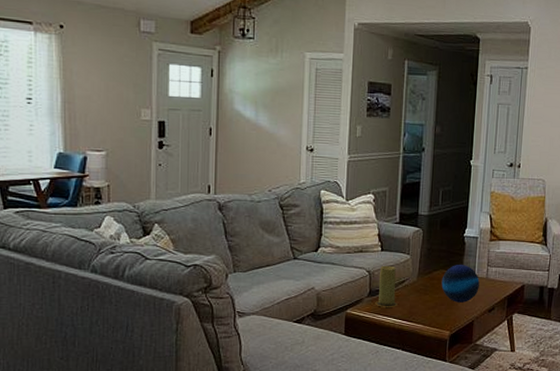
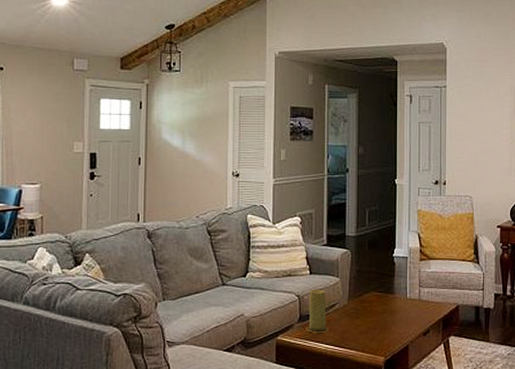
decorative orb: present [441,265,480,302] -> none [373,286,412,326]

